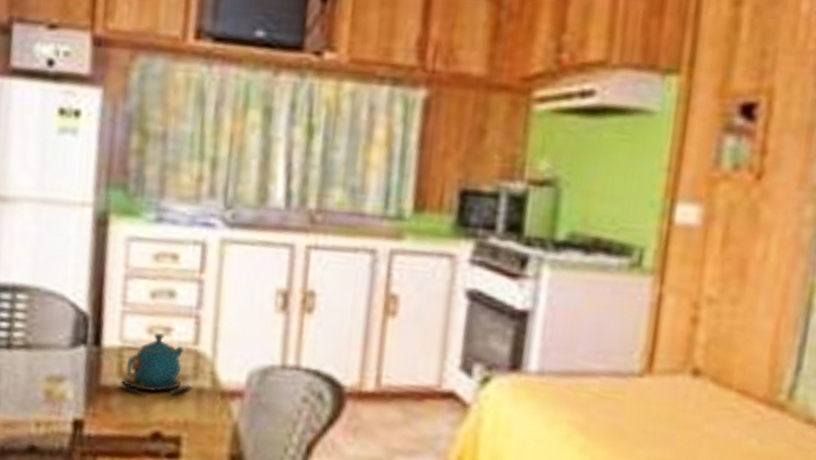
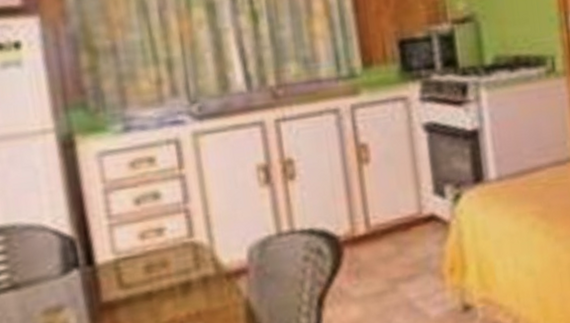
teapot: present [115,333,194,395] -> none [119,235,199,300]

